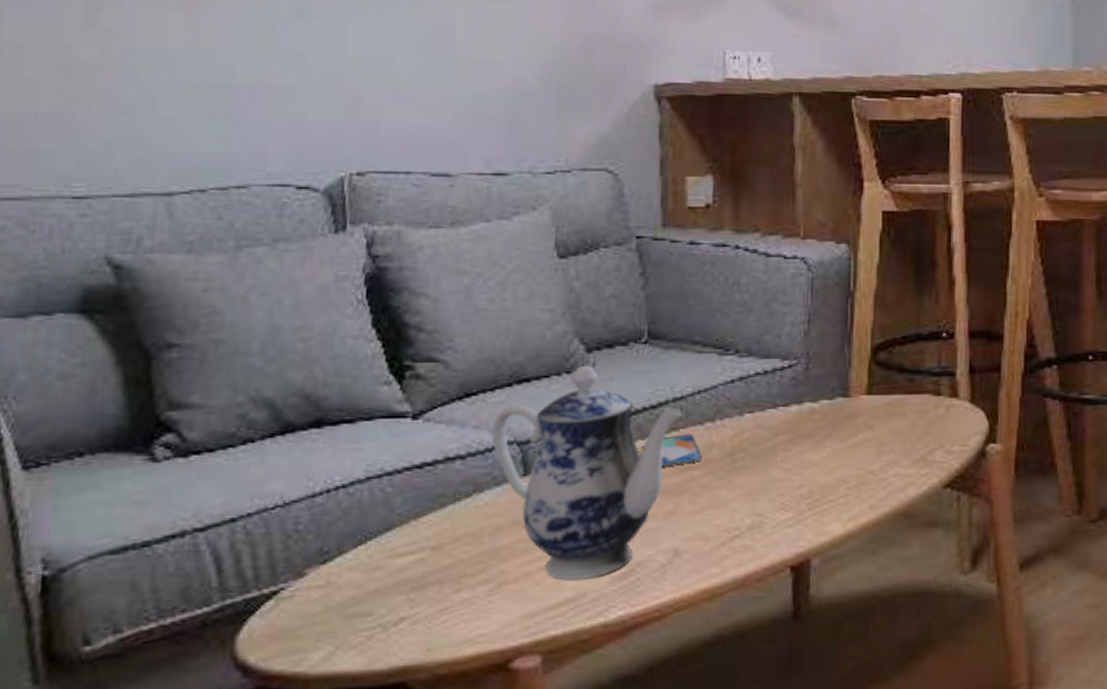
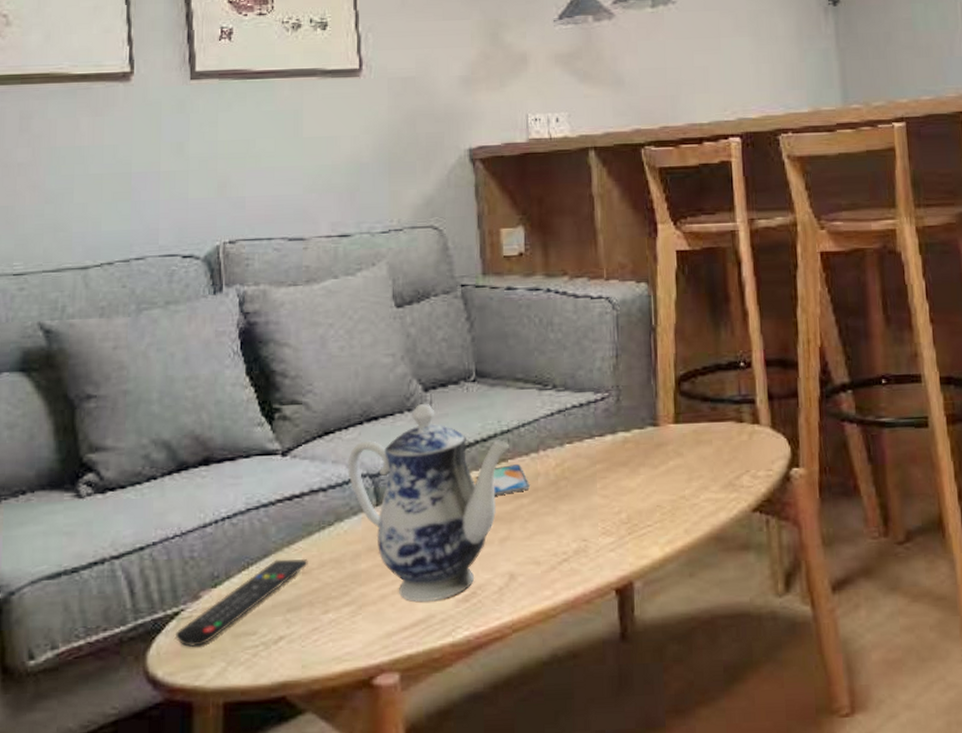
remote control: none [271,532,439,629] -> present [174,558,308,647]

